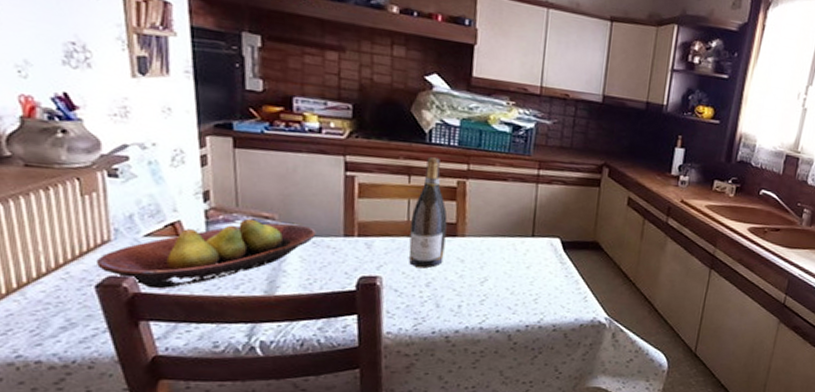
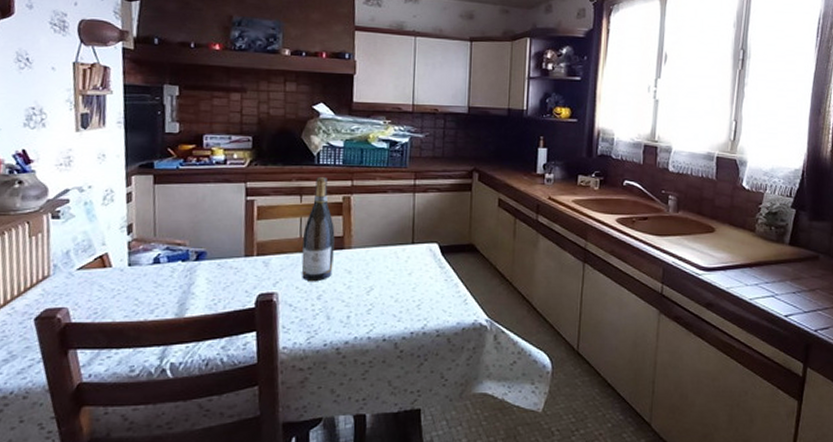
fruit bowl: present [97,218,316,289] -> none [37,246,221,318]

